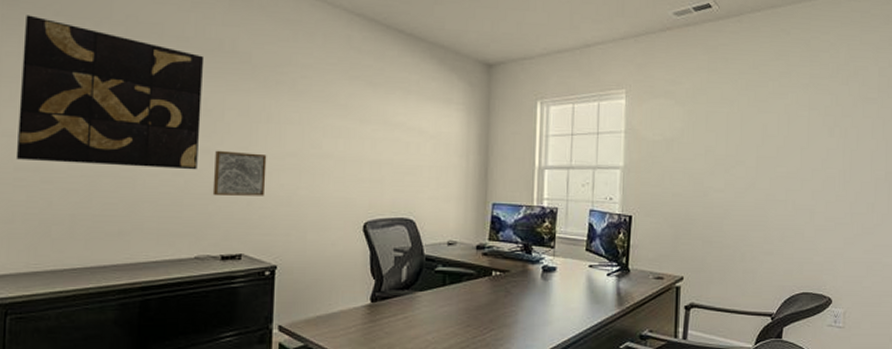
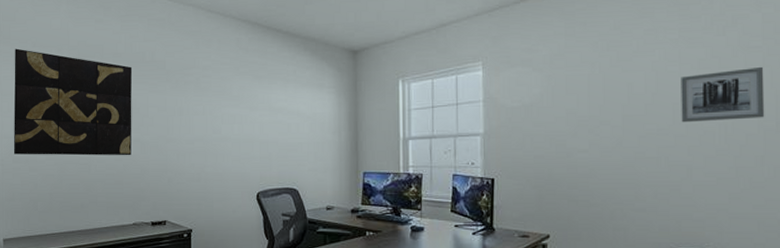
wall art: present [212,150,267,196] -> none [143,139,181,174]
wall art: none [808,117,878,168] -> present [681,66,765,123]

